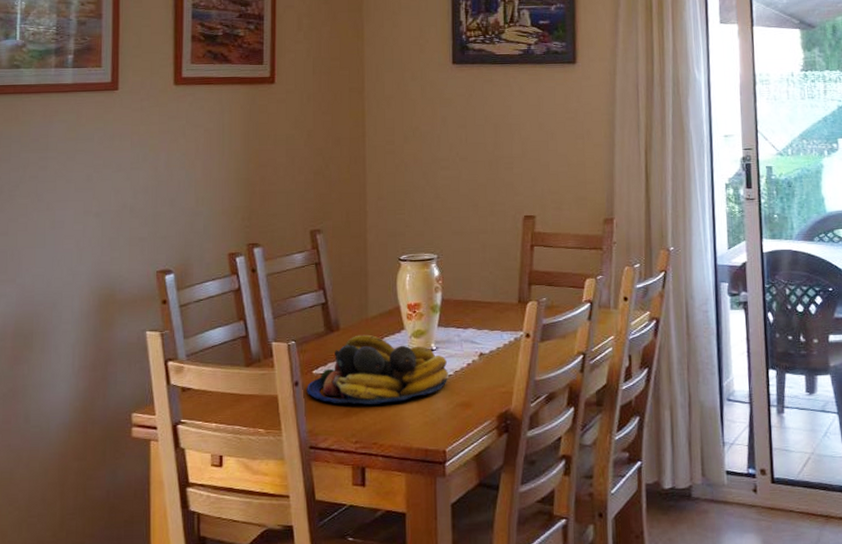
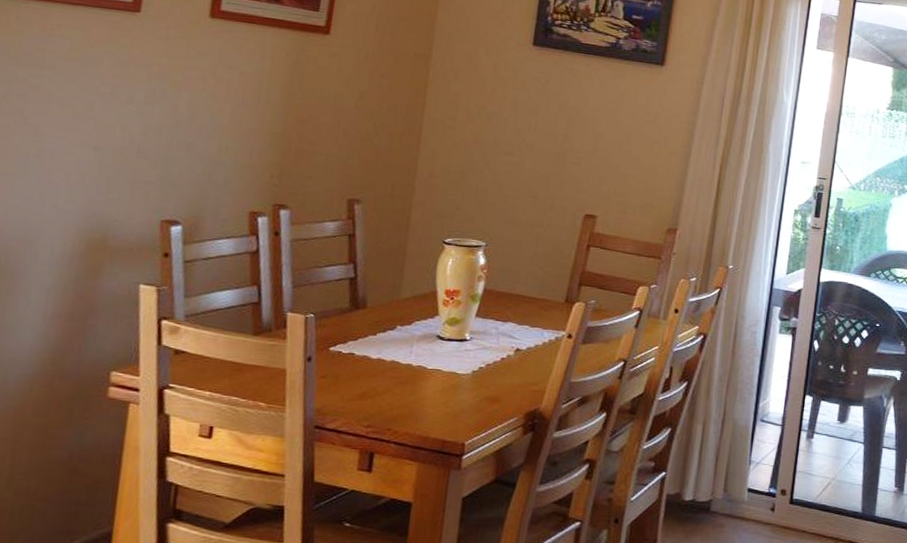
fruit bowl: present [307,334,448,405] -> none [320,315,480,390]

